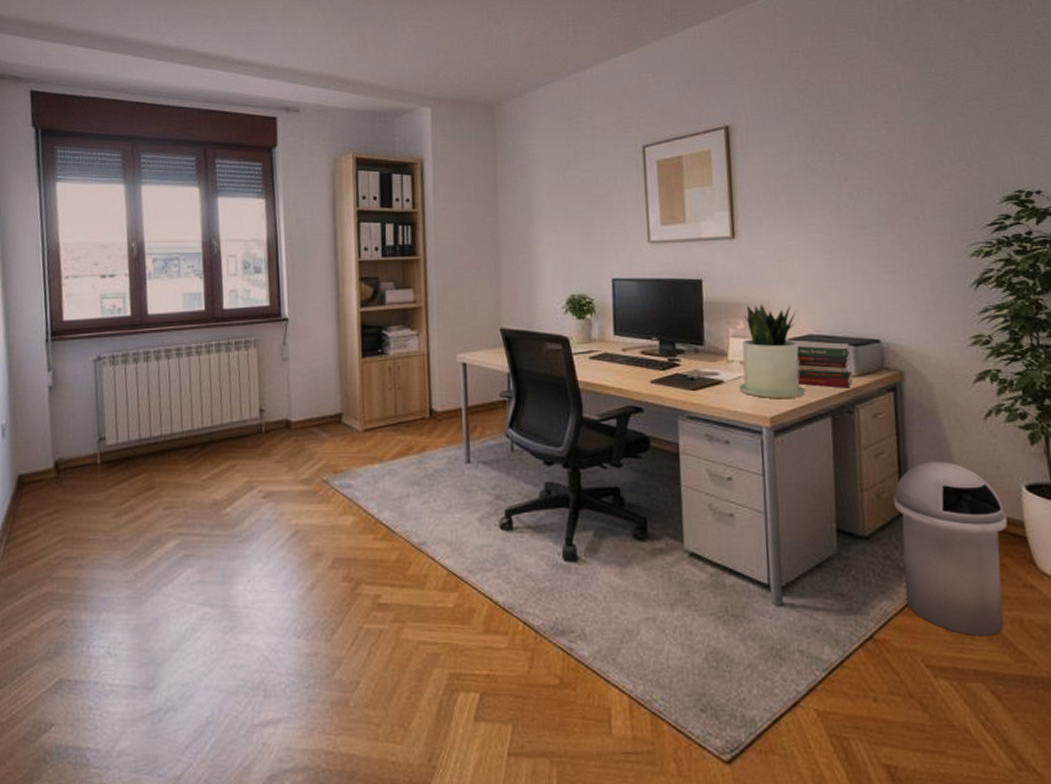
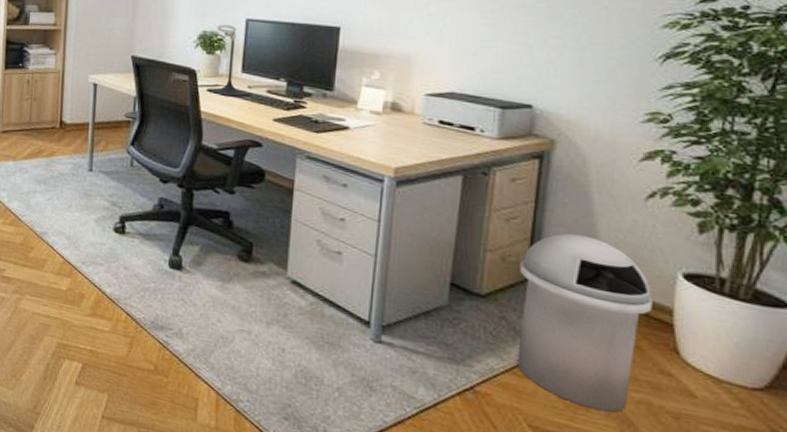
speaker stand: none [580,286,627,363] -> present [206,24,252,98]
planter: present [739,303,807,398] -> none [365,56,442,153]
books: present [795,341,853,388] -> none [431,97,496,150]

